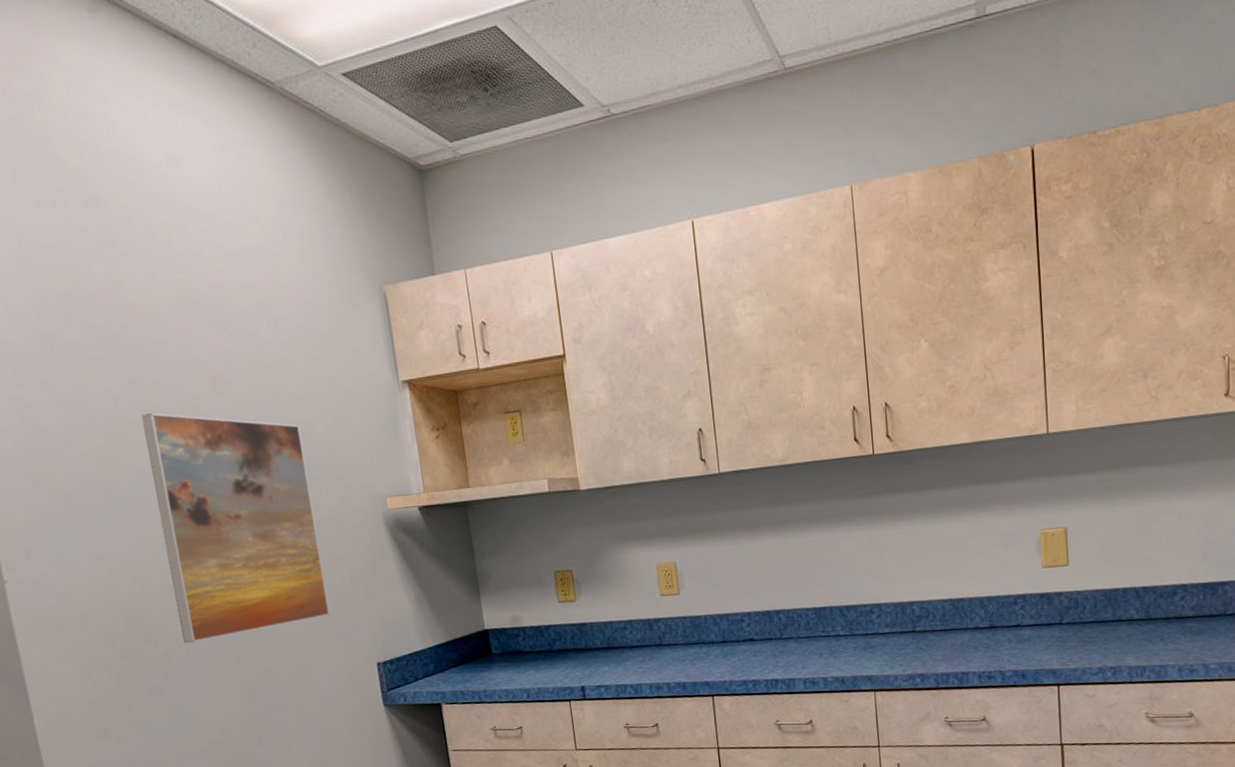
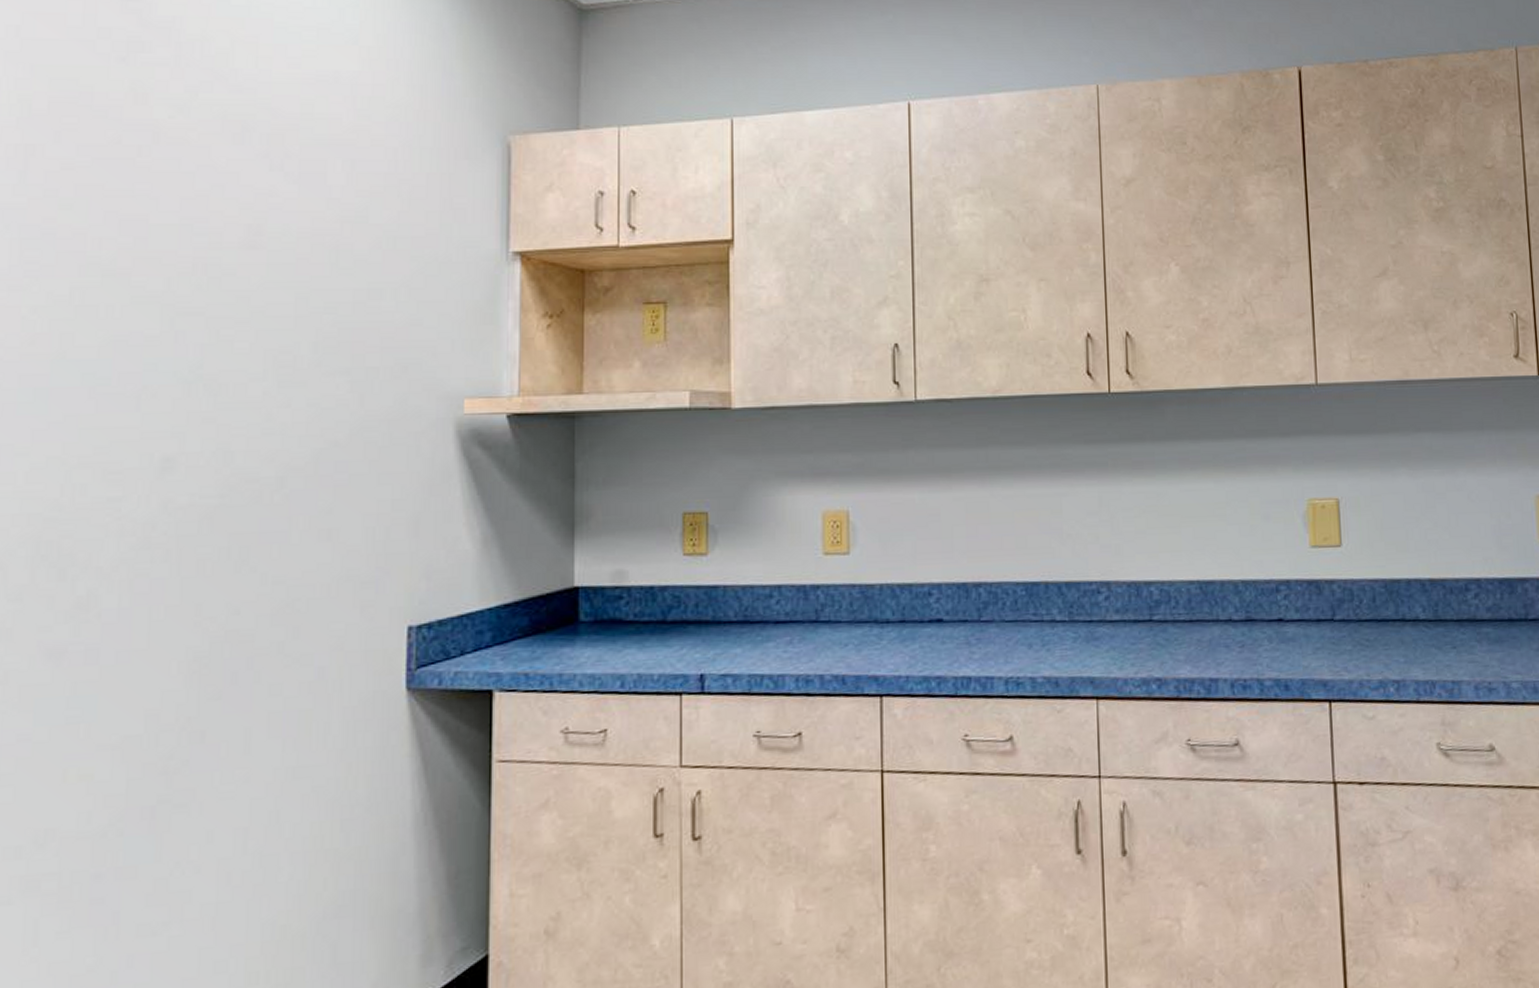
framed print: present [141,413,331,643] -> none [118,262,360,583]

